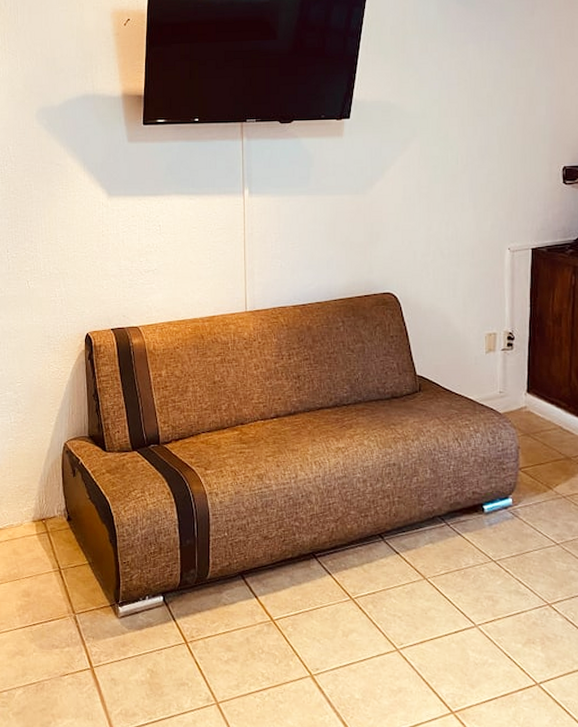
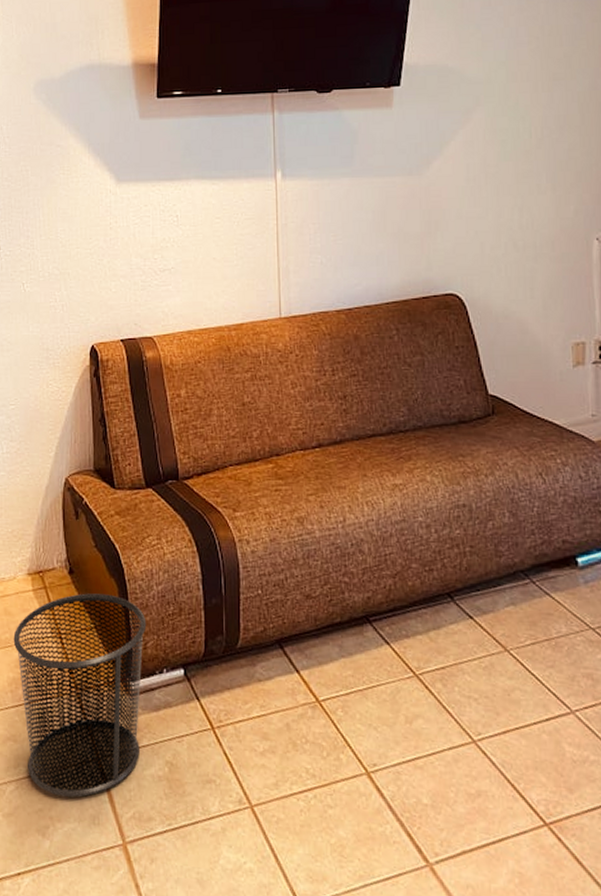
waste bin: none [21,536,132,699] -> present [13,593,147,798]

